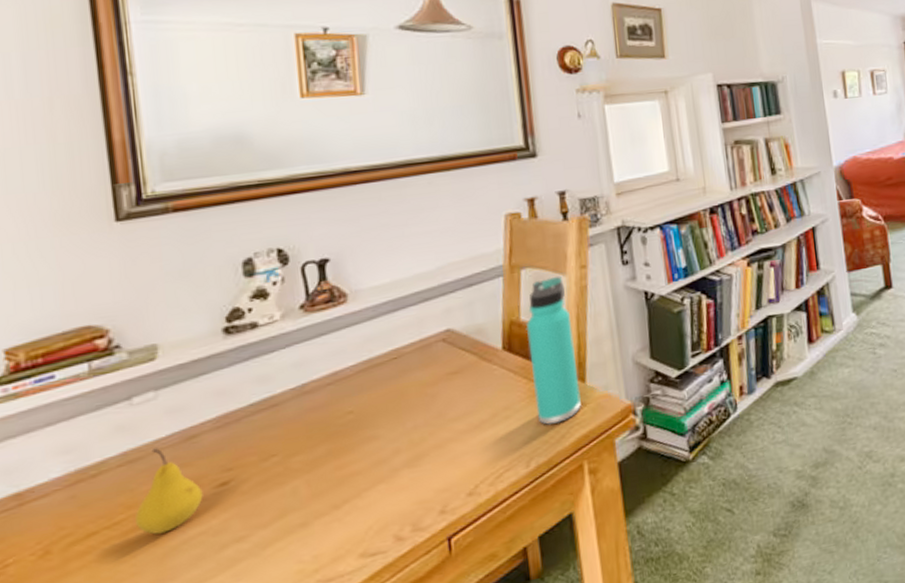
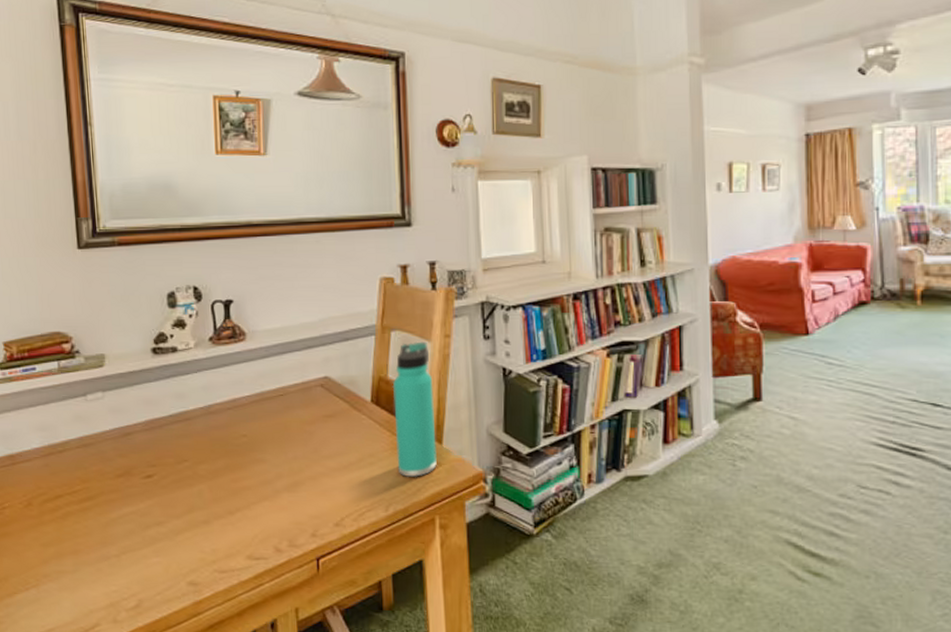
fruit: present [135,448,203,535] -> none [88,438,134,507]

